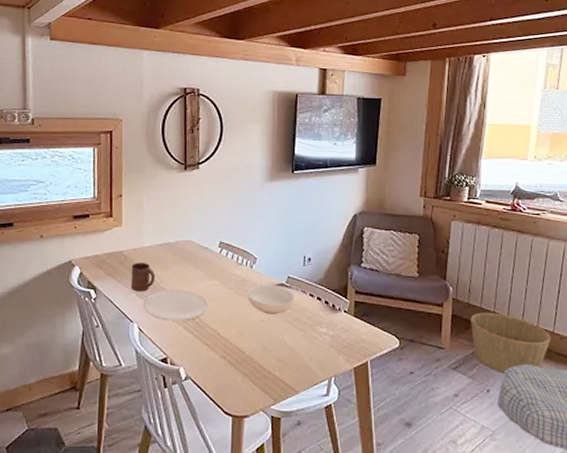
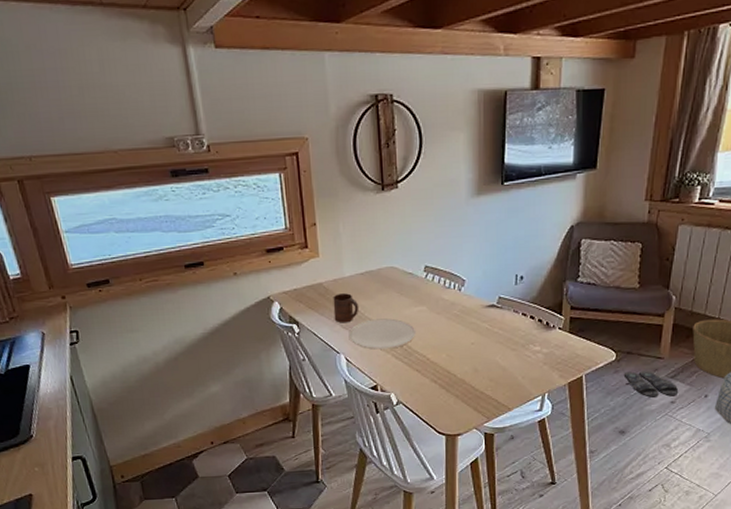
bowl: present [247,285,295,315] -> none [456,307,506,337]
slippers: none [408,360,460,389] -> present [625,371,678,397]

